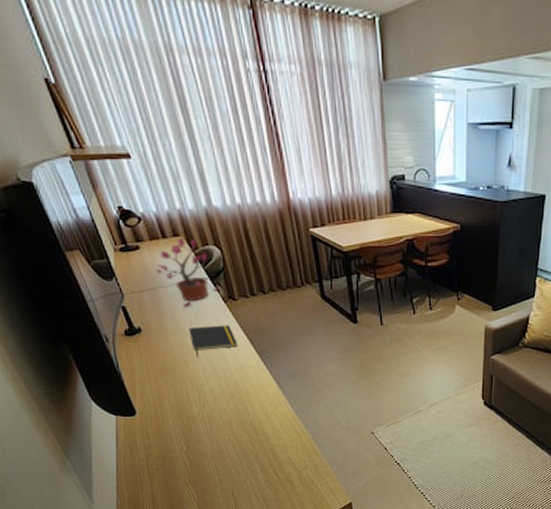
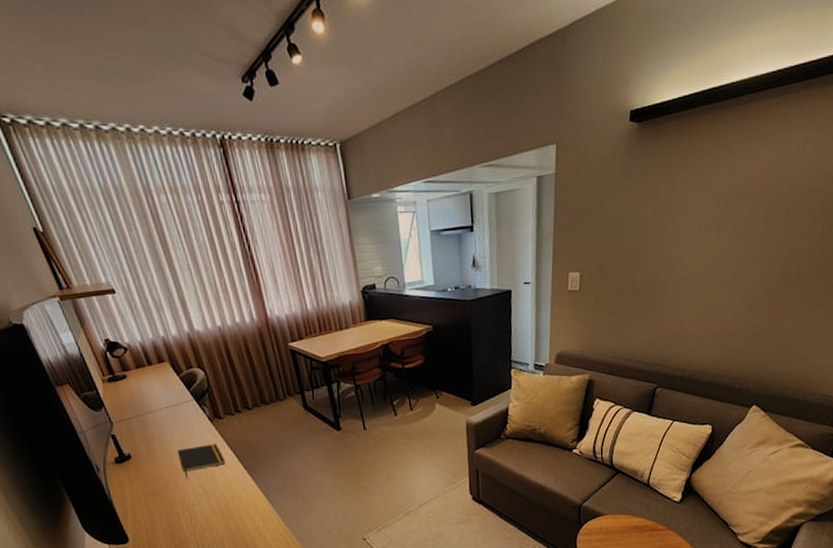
potted plant: present [156,237,219,306] -> none [143,362,205,429]

